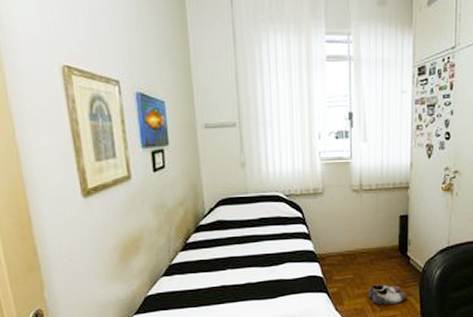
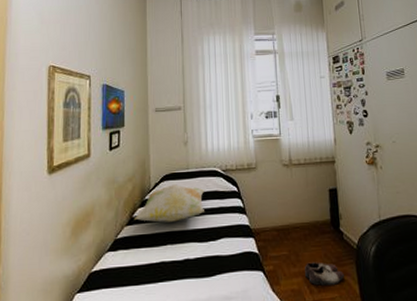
decorative pillow: none [188,209,266,248] -> present [134,184,205,222]

